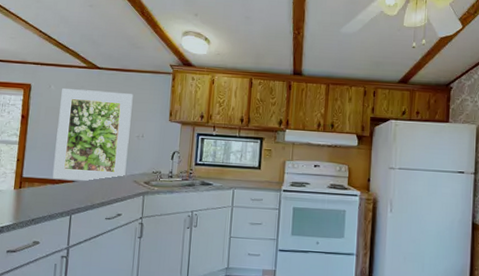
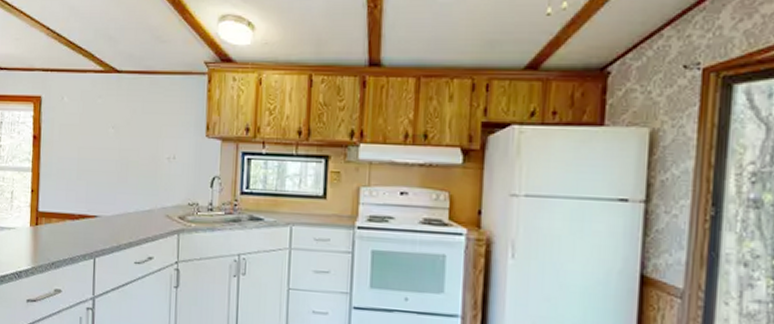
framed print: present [52,88,133,181] -> none [71,100,161,215]

